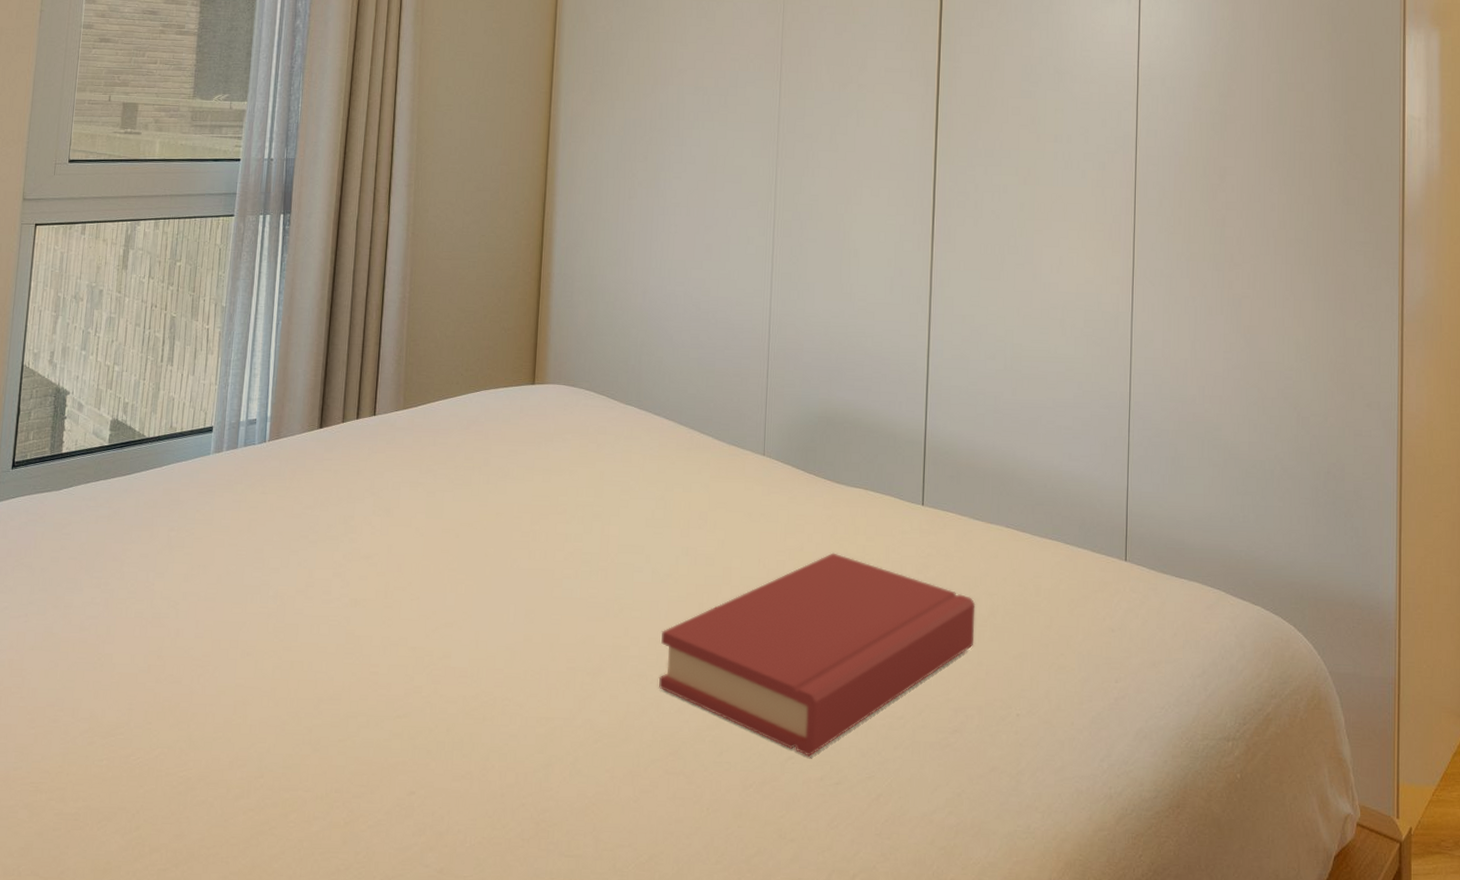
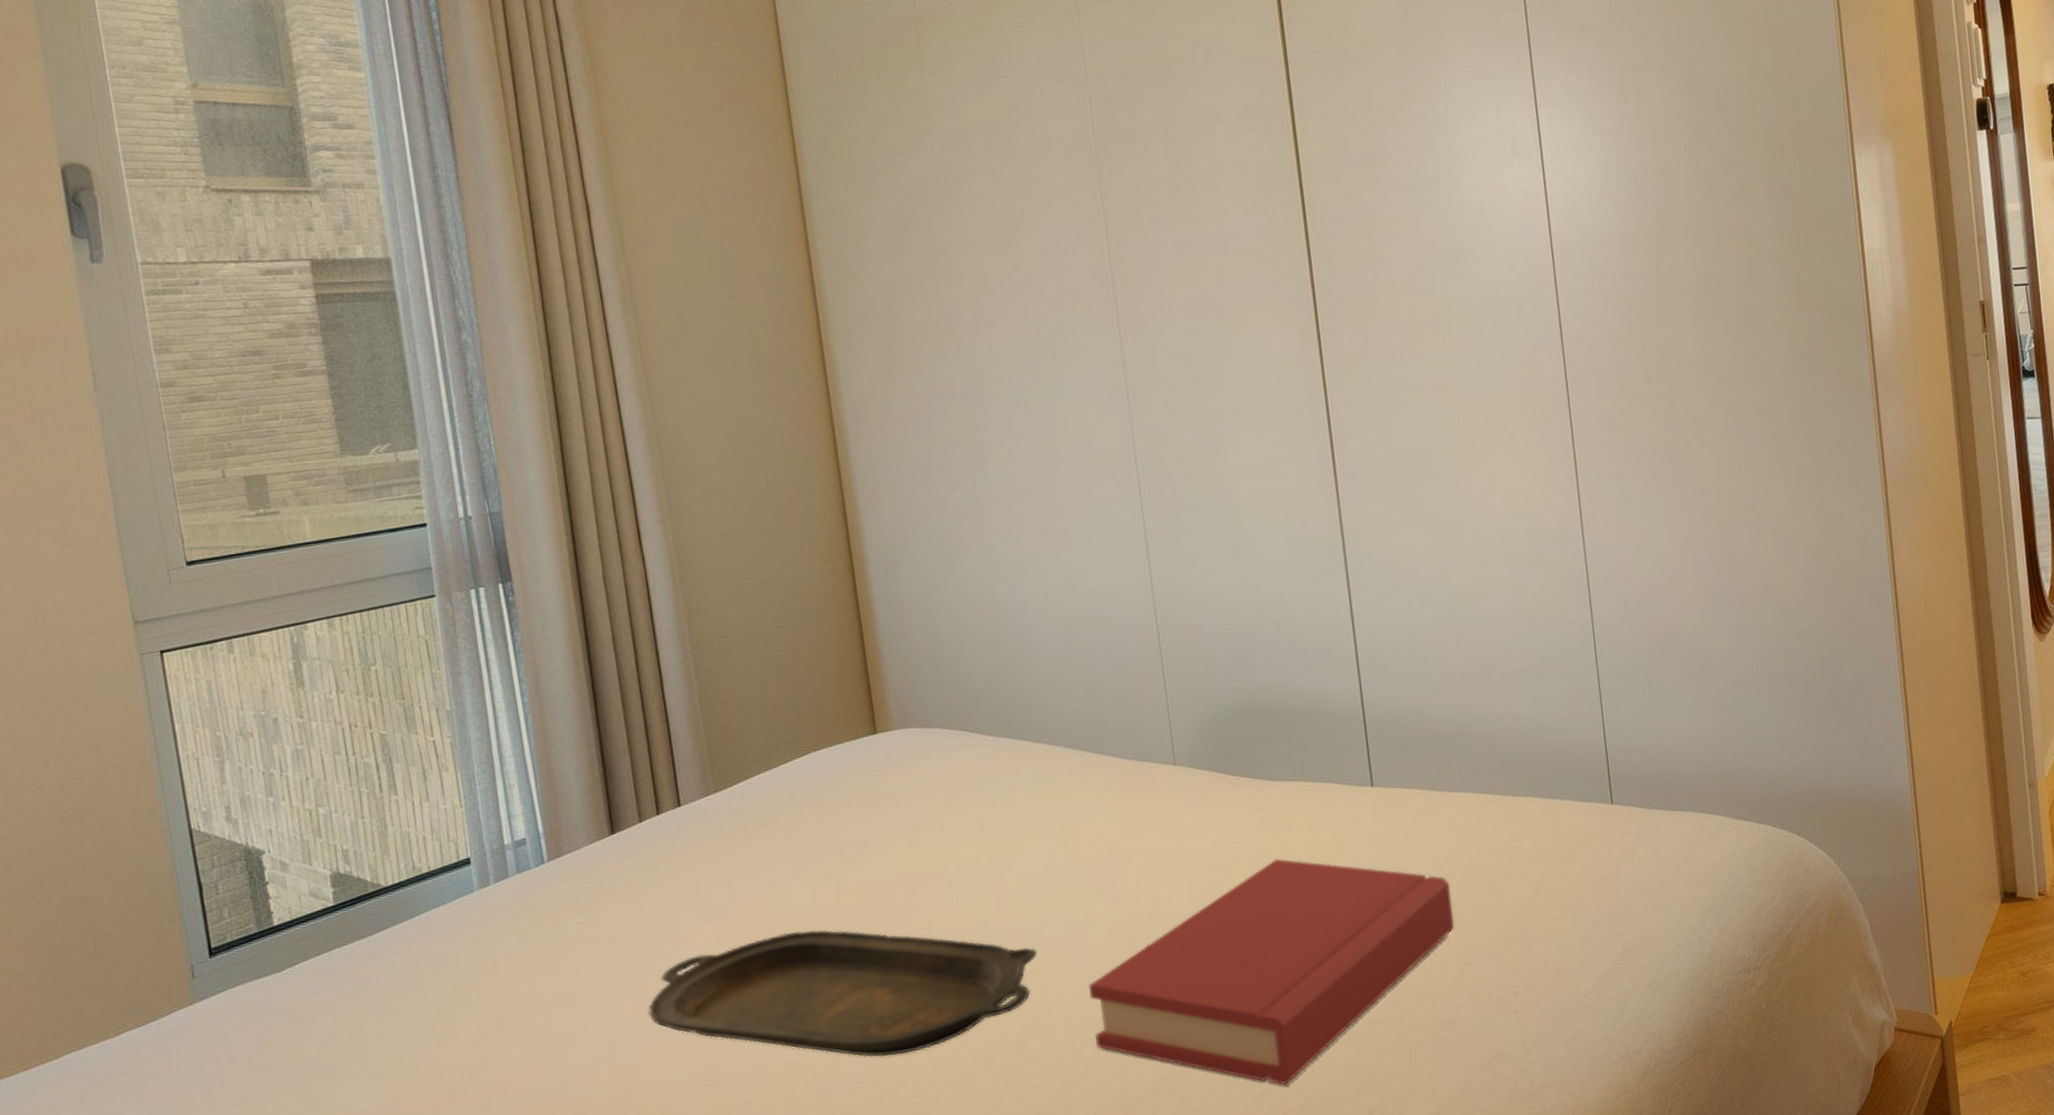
serving tray: none [316,536,625,660] -> present [648,930,1037,1057]

